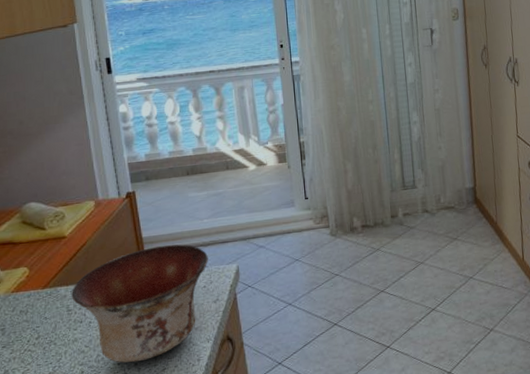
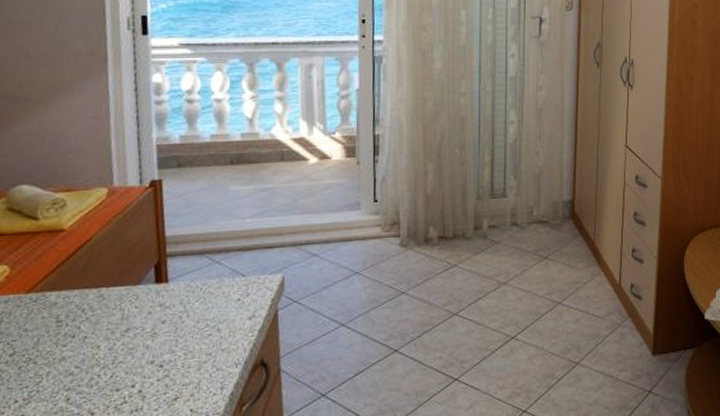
bowl: present [71,244,208,363] -> none [64,246,247,389]

